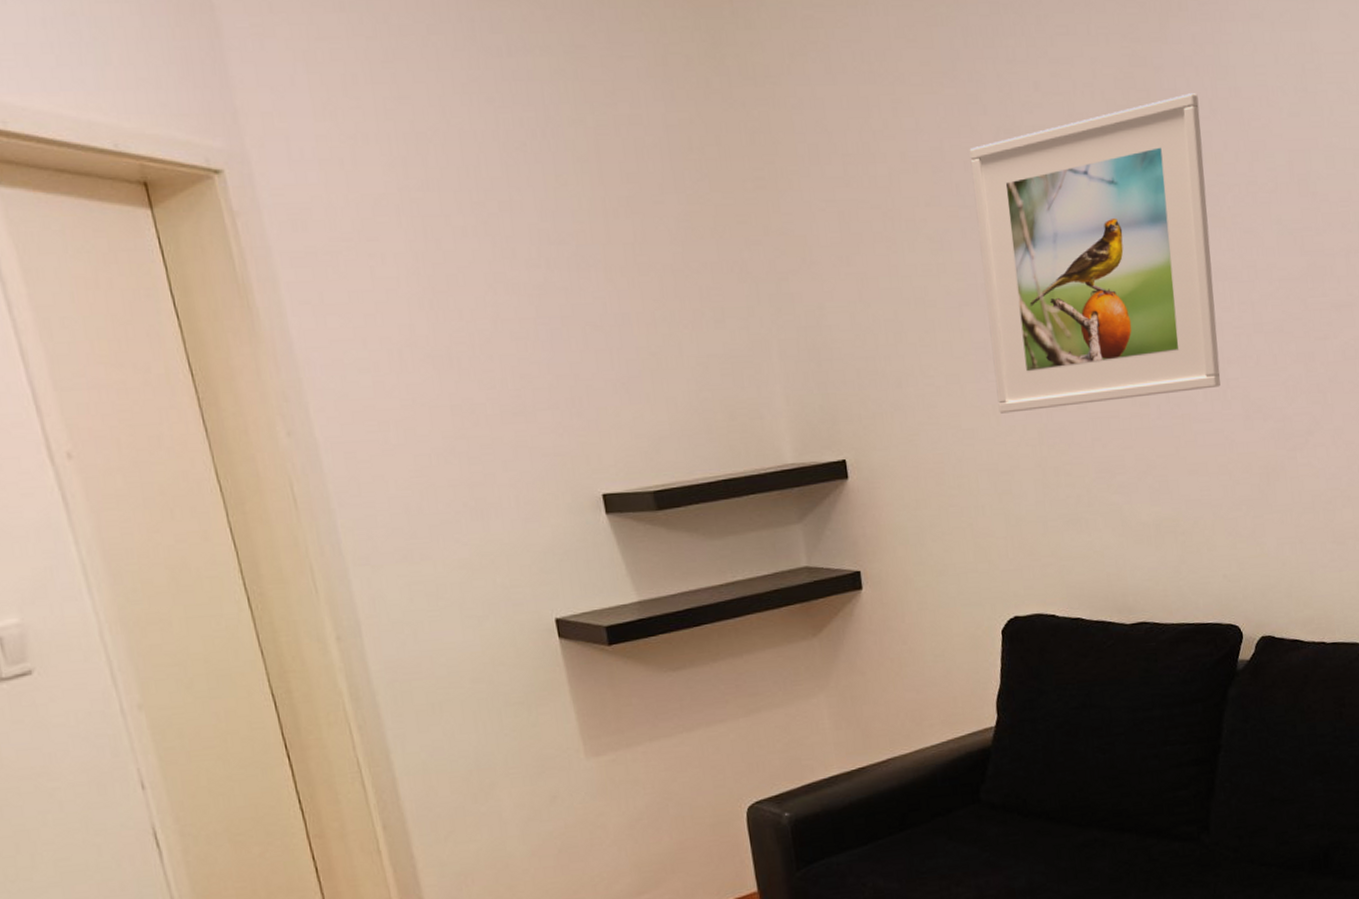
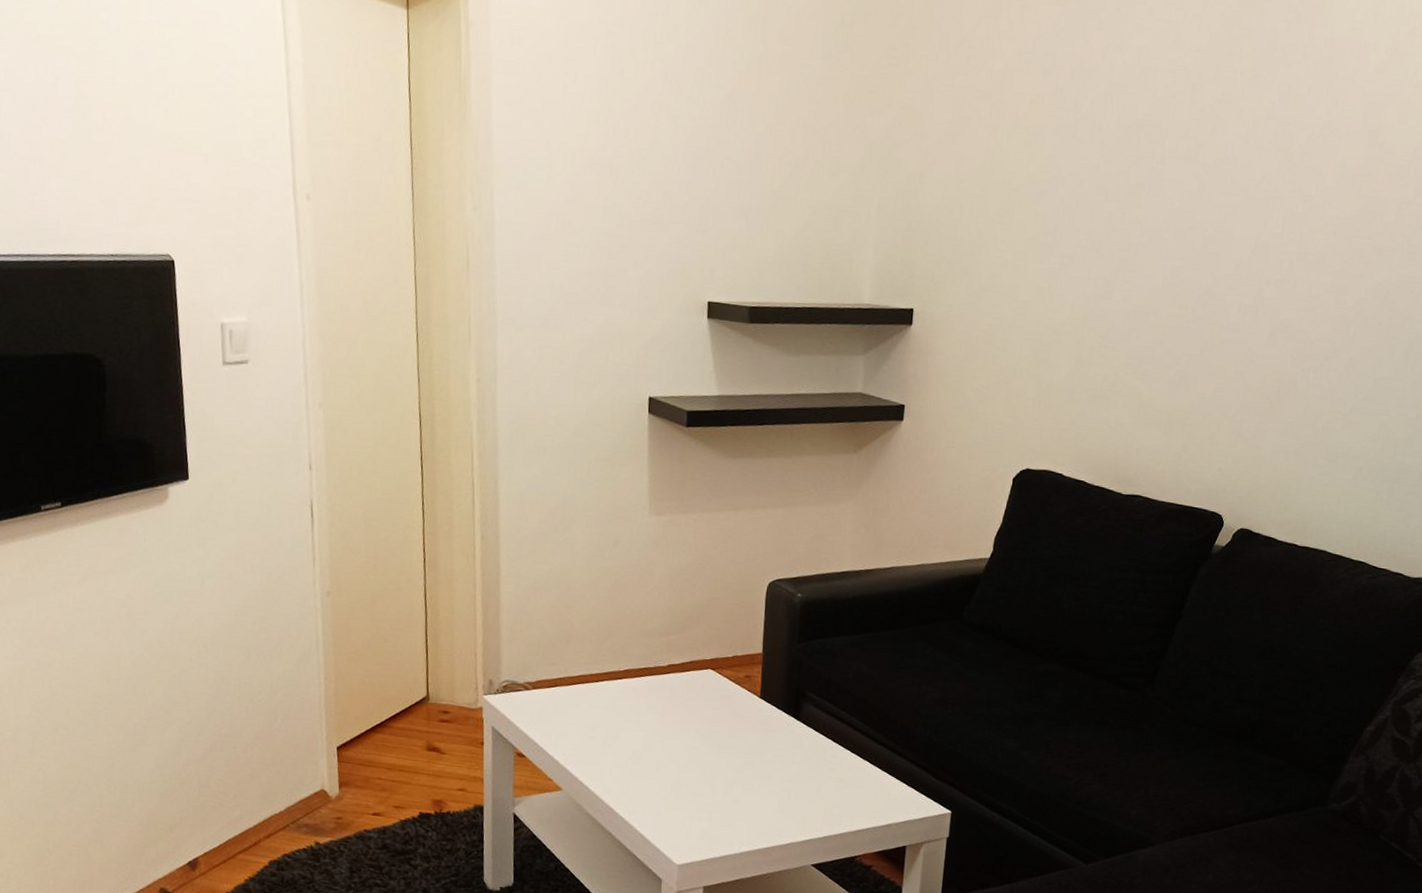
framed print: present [969,93,1221,414] -> none [1053,37,1295,303]

